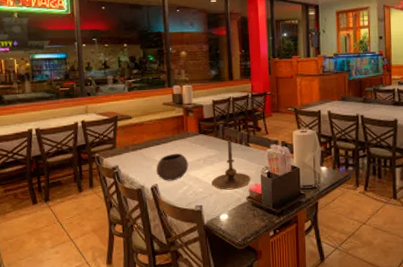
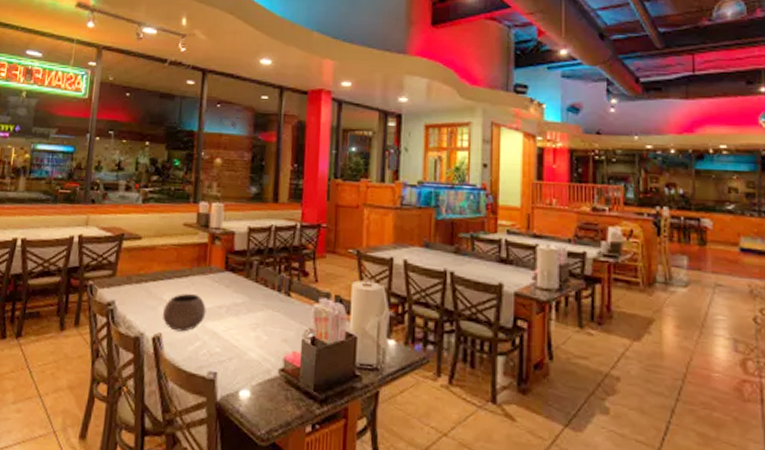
candle holder: present [211,140,251,190] -> none [233,284,287,356]

